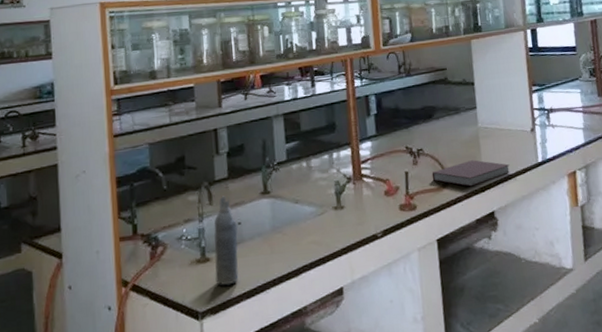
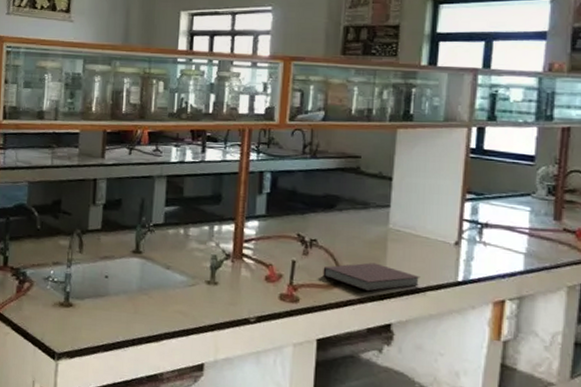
aerosol can: present [214,196,239,286] -> none [75,246,105,334]

